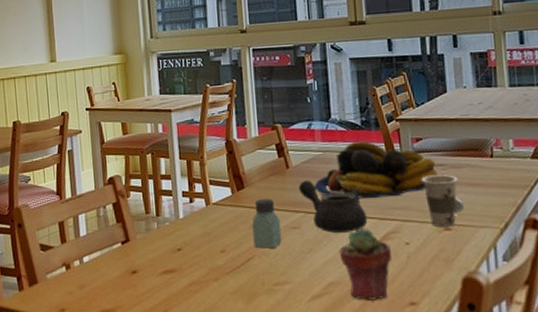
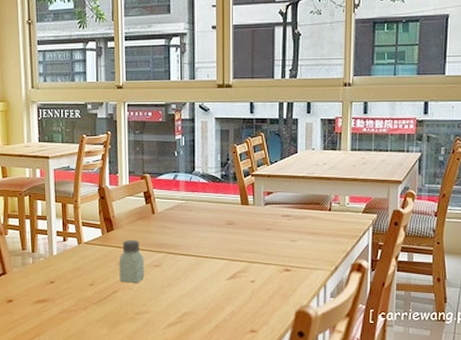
teapot: present [298,179,368,234] -> none [162,224,221,272]
fruit bowl: present [315,140,437,199] -> none [177,192,283,243]
potted succulent: present [339,229,391,300] -> none [194,268,238,328]
cup: present [421,174,464,228] -> none [269,224,303,269]

